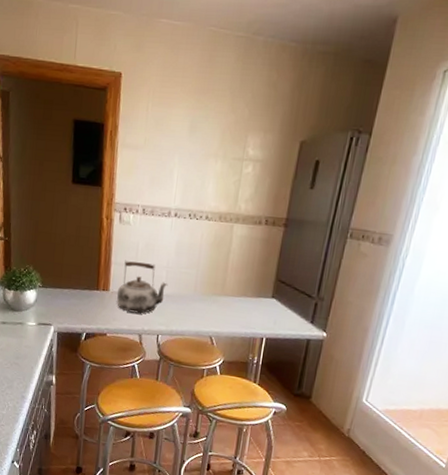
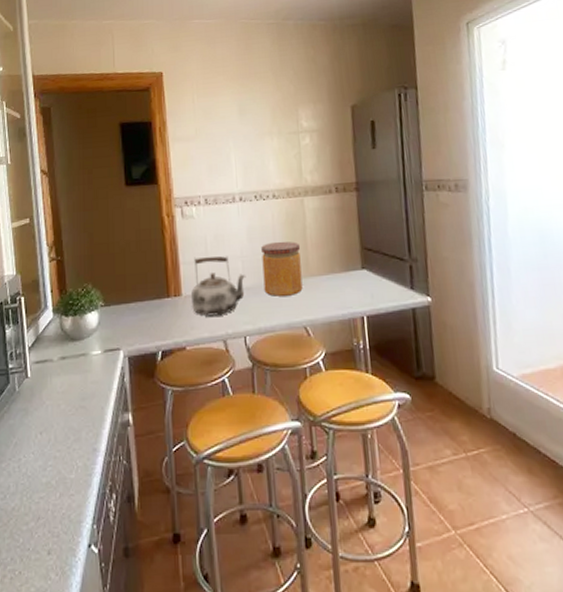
jar: none [181,259,222,309] -> present [261,241,303,296]

